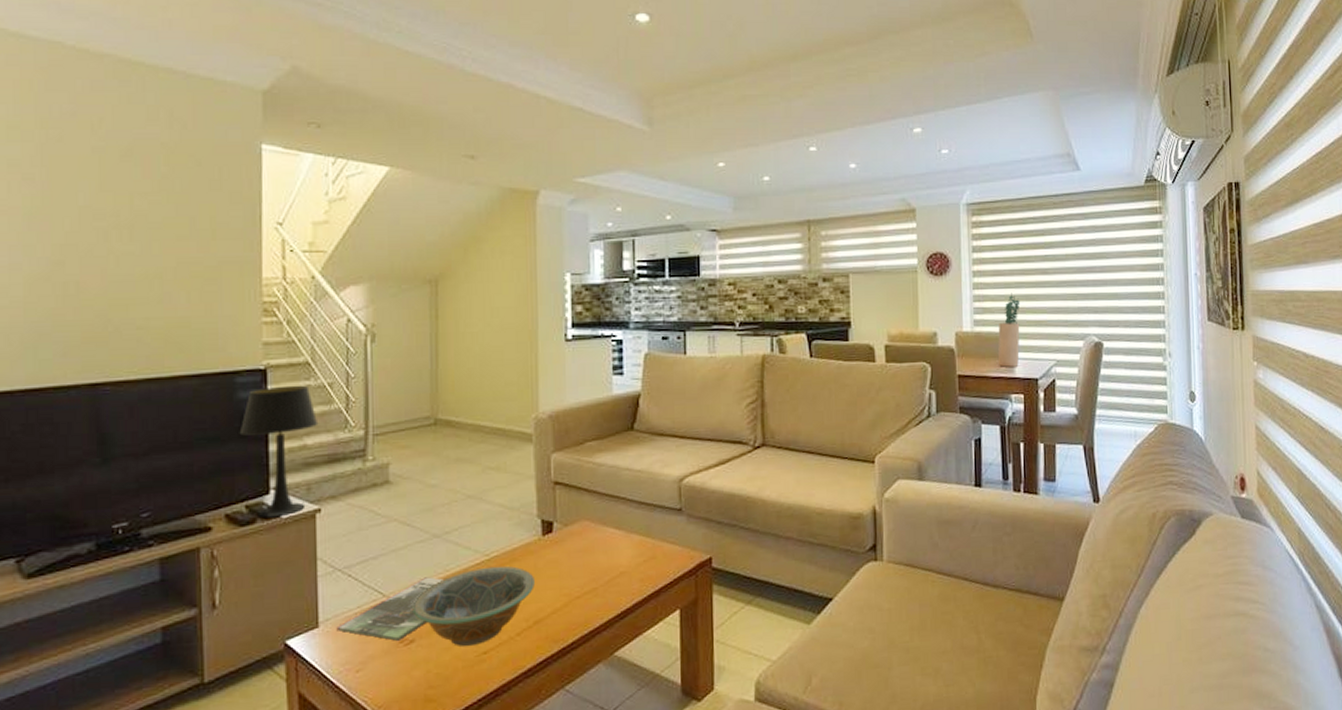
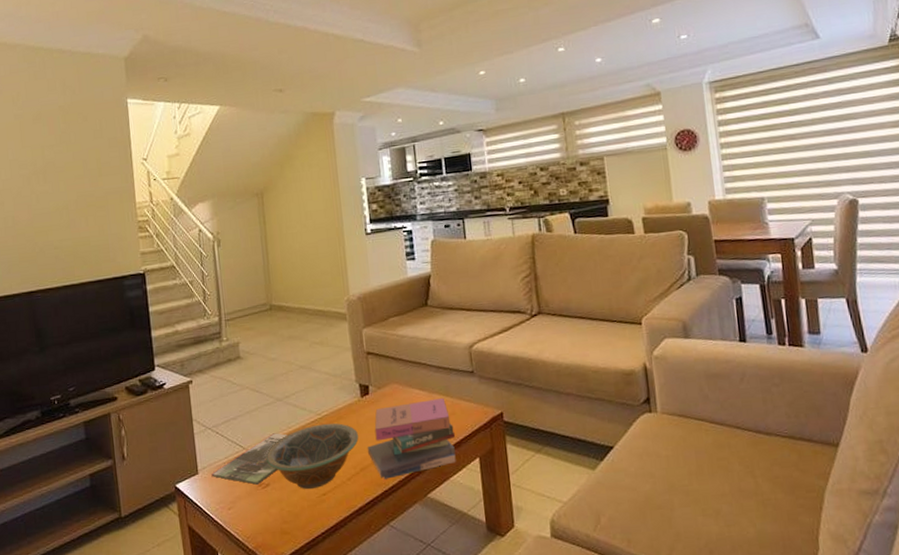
table lamp: present [239,385,319,519] -> none [130,284,185,390]
books: none [544,539,654,635] -> present [367,398,456,479]
vase: present [997,293,1020,368] -> none [750,160,774,230]

